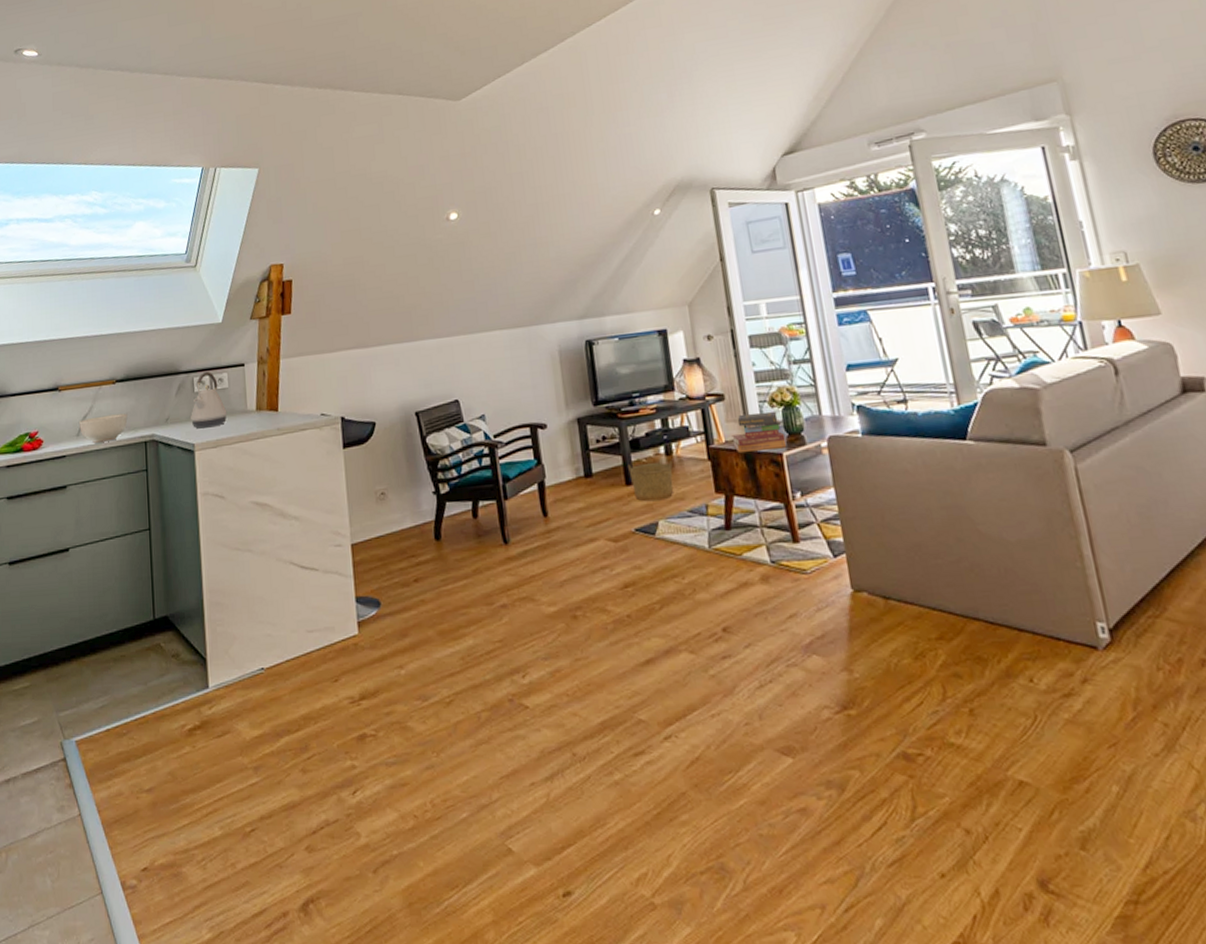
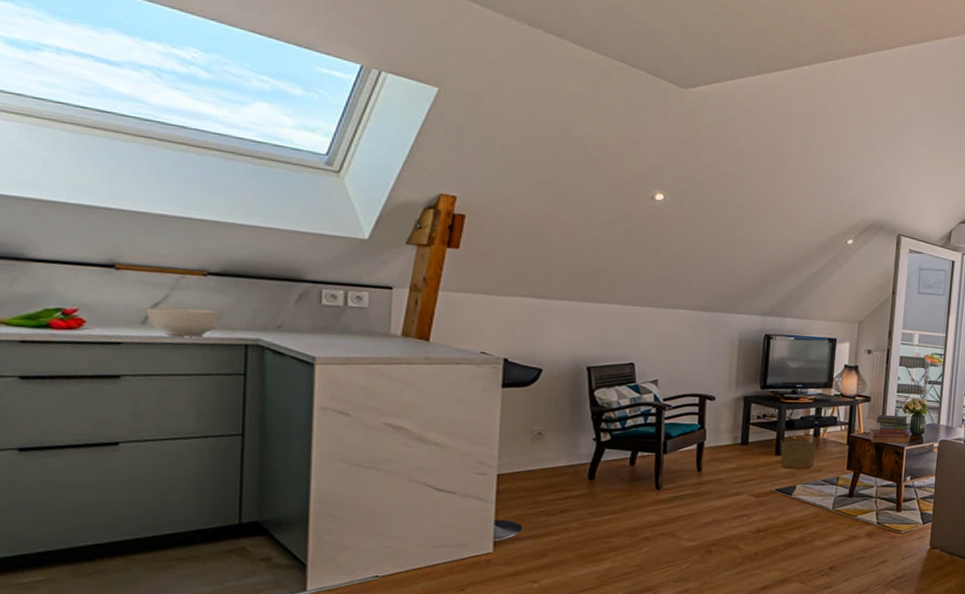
kettle: present [190,372,227,429] -> none [312,286,364,344]

